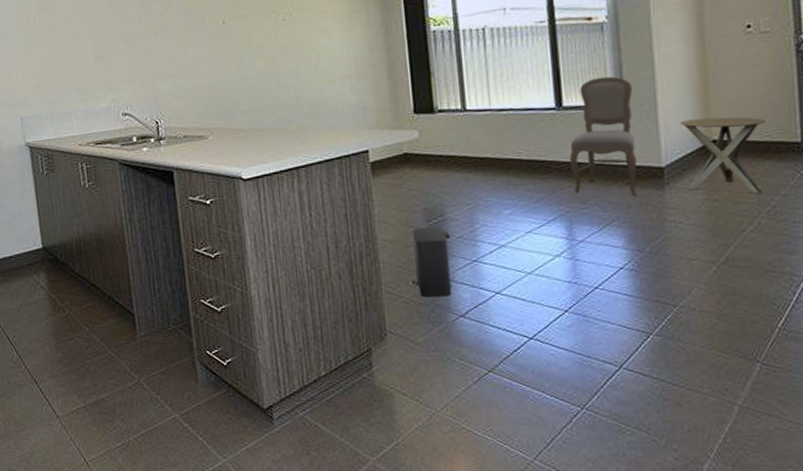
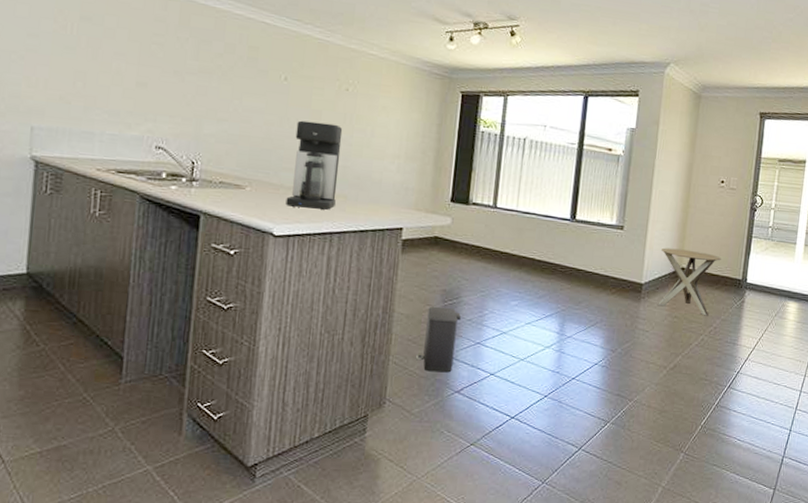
coffee maker: none [242,57,296,148] -> present [286,120,343,210]
dining chair: present [569,76,637,196] -> none [572,200,632,304]

